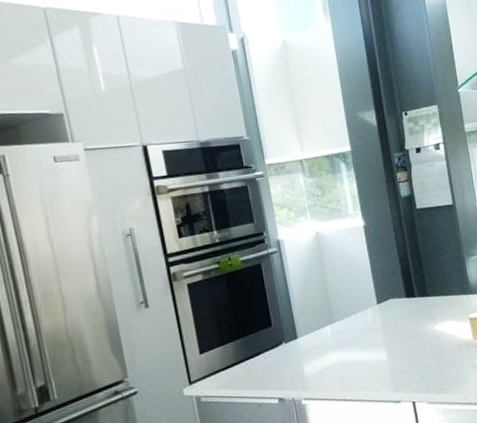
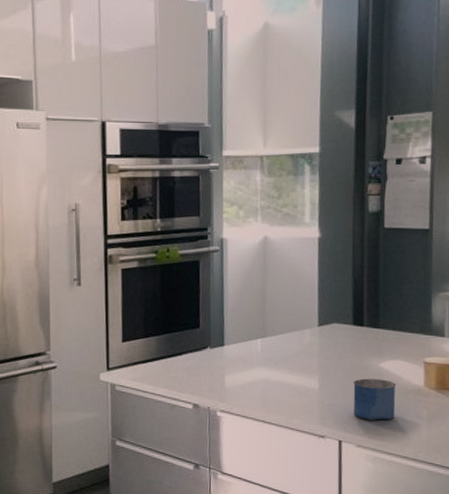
mug: none [416,339,455,378] -> present [353,378,396,420]

